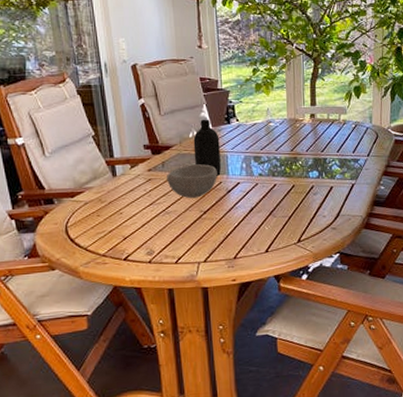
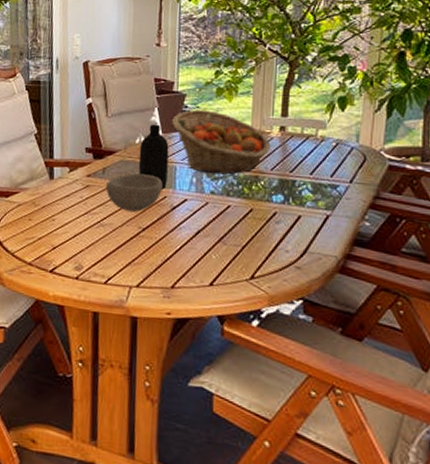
fruit basket: none [220,103,305,159] -> present [172,109,271,175]

